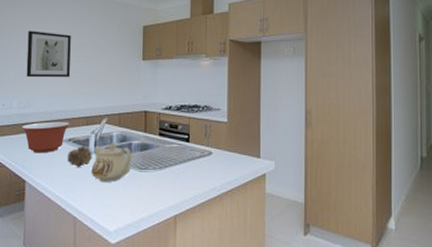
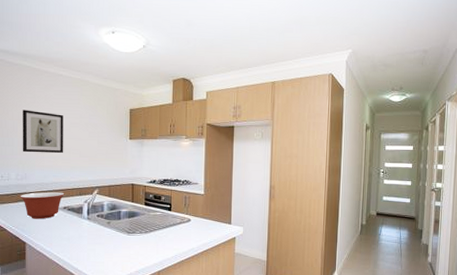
flower: present [67,146,93,168] -> none [63,213,86,232]
teapot: present [91,142,132,182] -> none [85,210,121,244]

